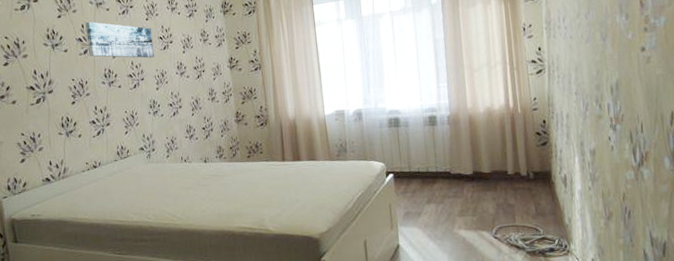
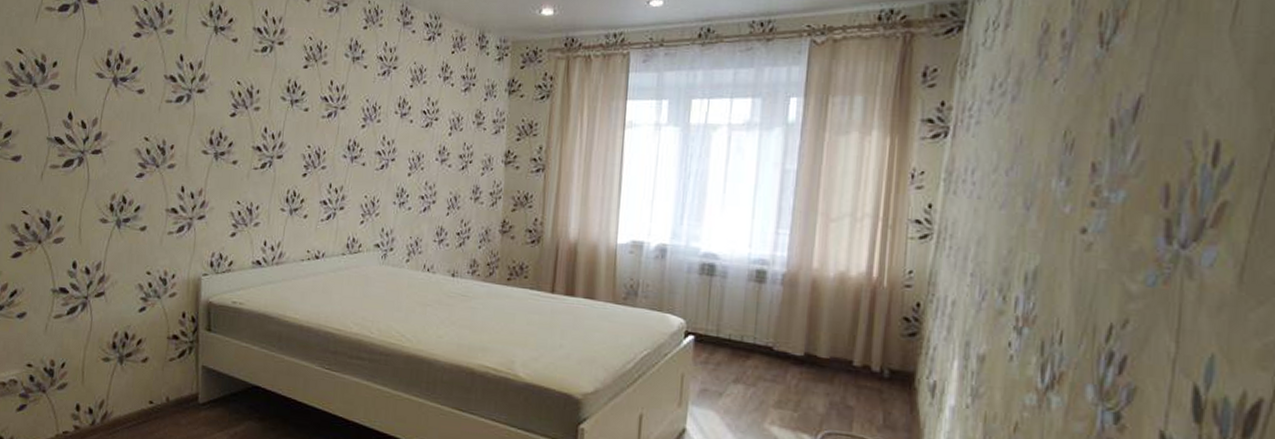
wall art: present [85,21,154,58] -> none [333,78,415,135]

